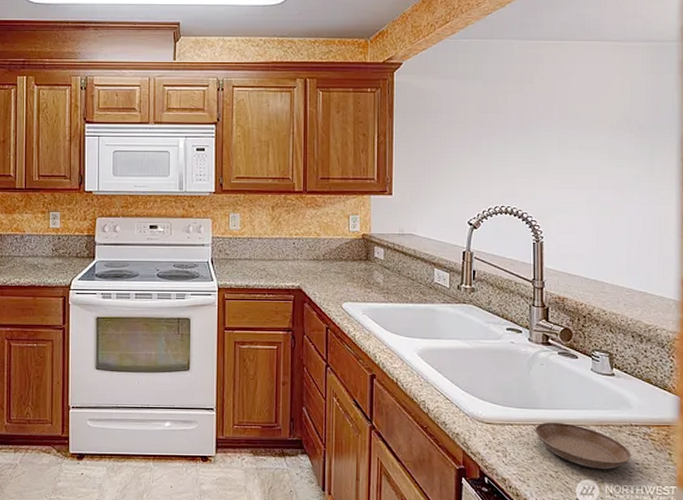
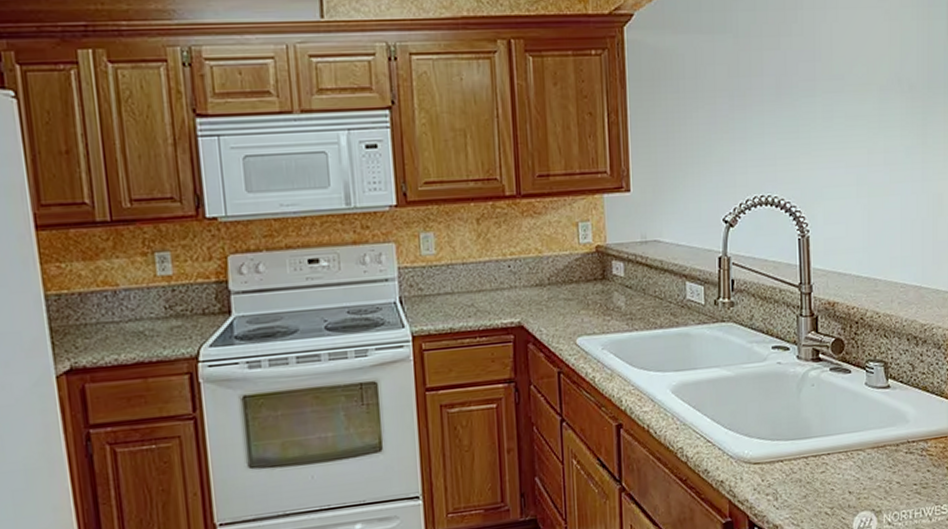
saucer: present [535,422,632,470] -> none [807,450,910,498]

